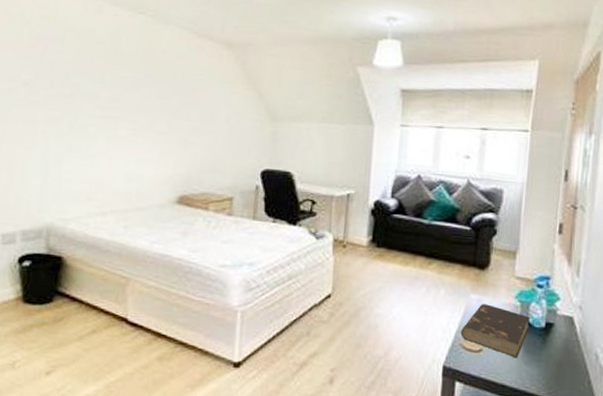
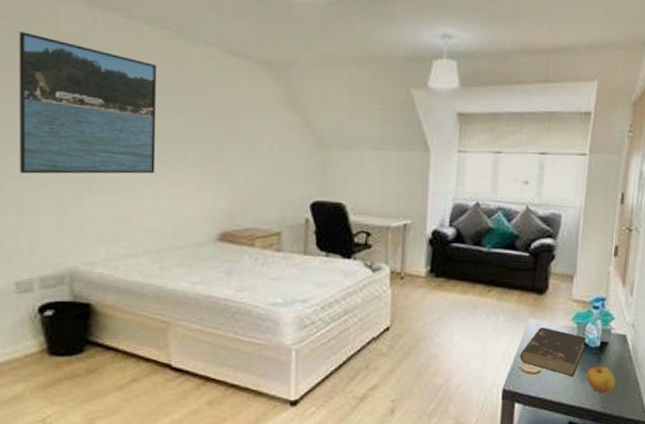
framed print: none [14,17,134,141] -> present [18,31,157,174]
apple: none [531,348,563,378] -> present [587,366,616,393]

